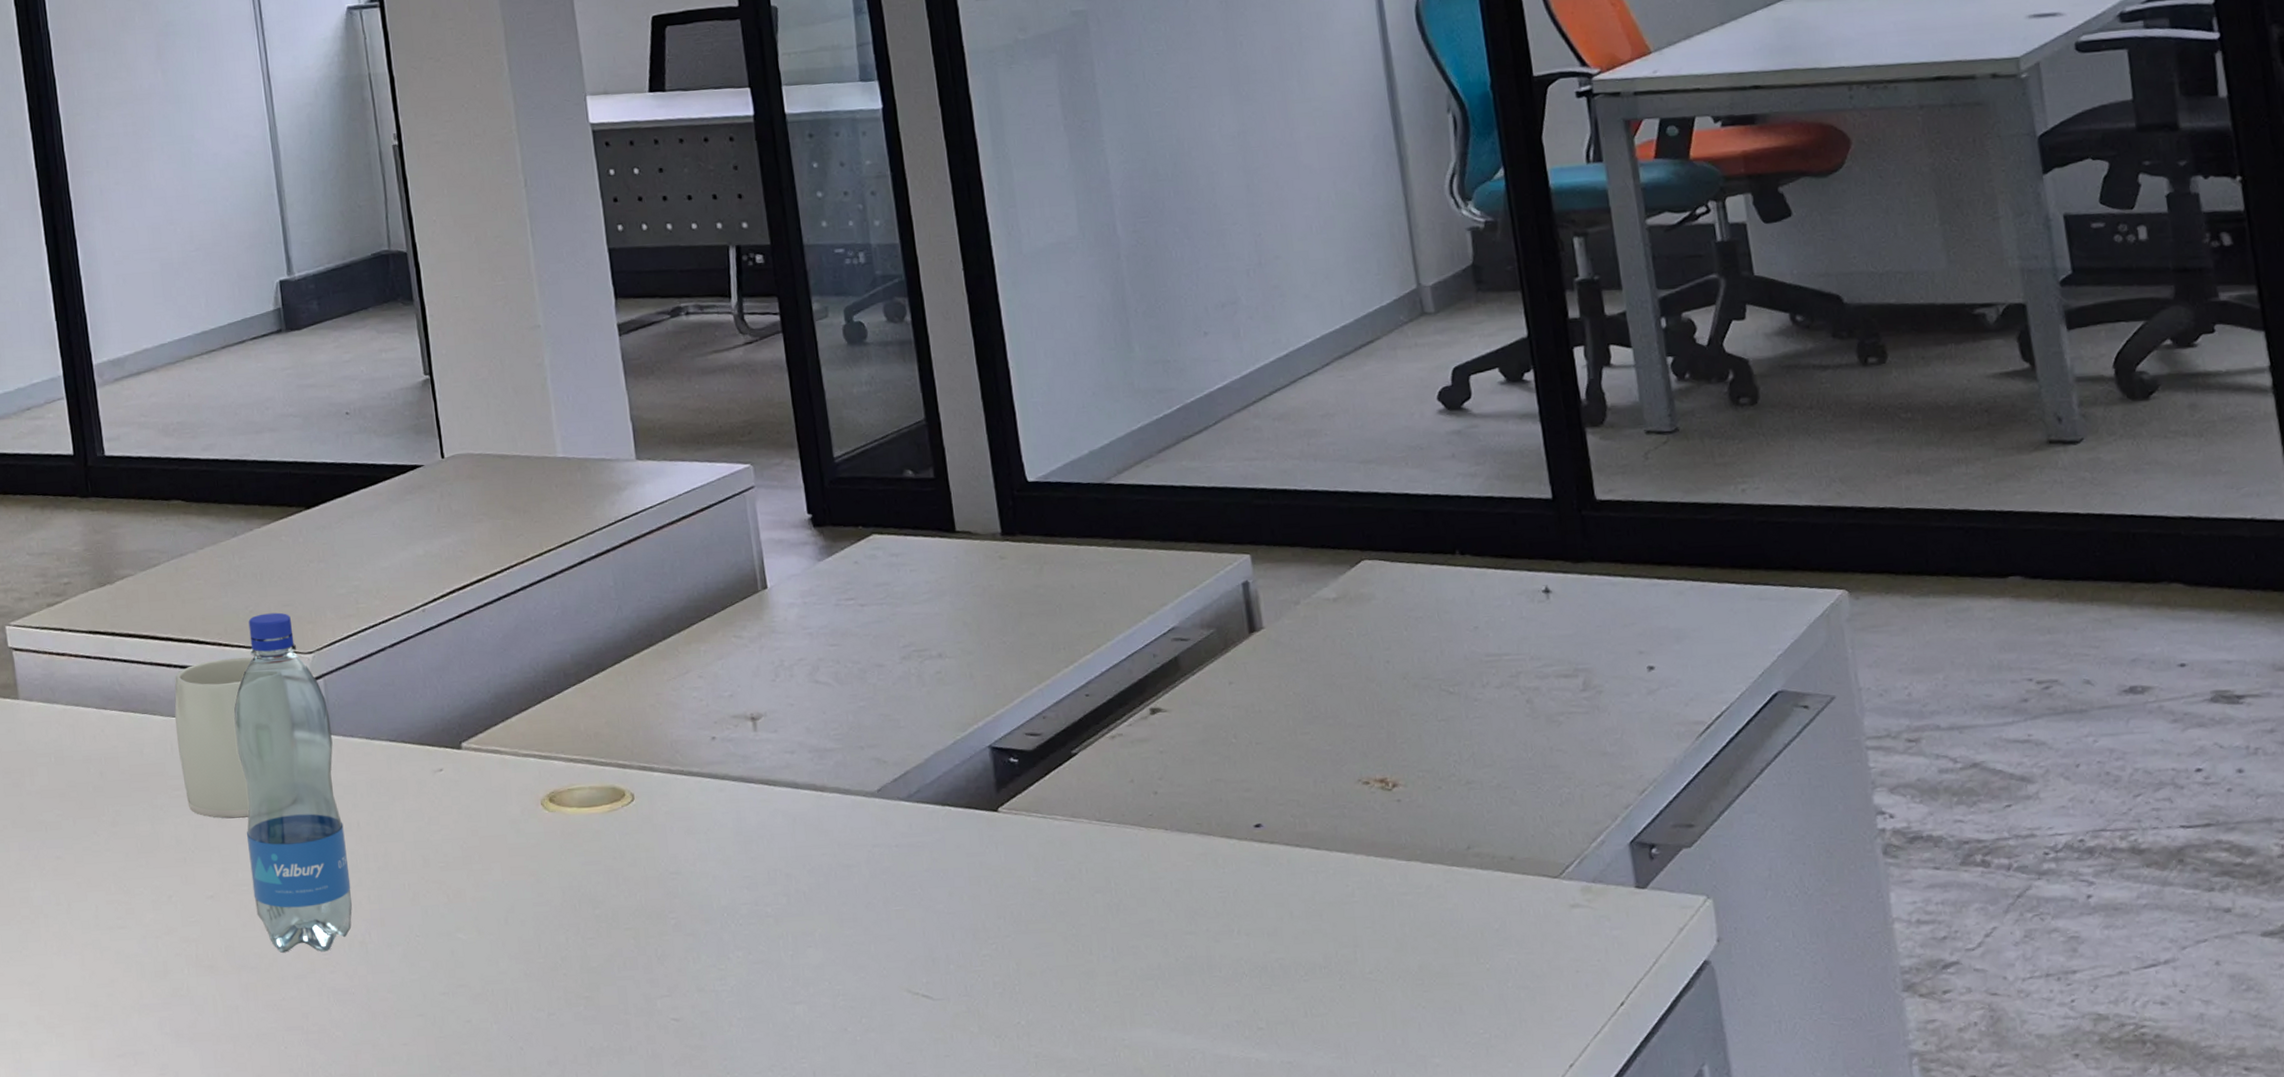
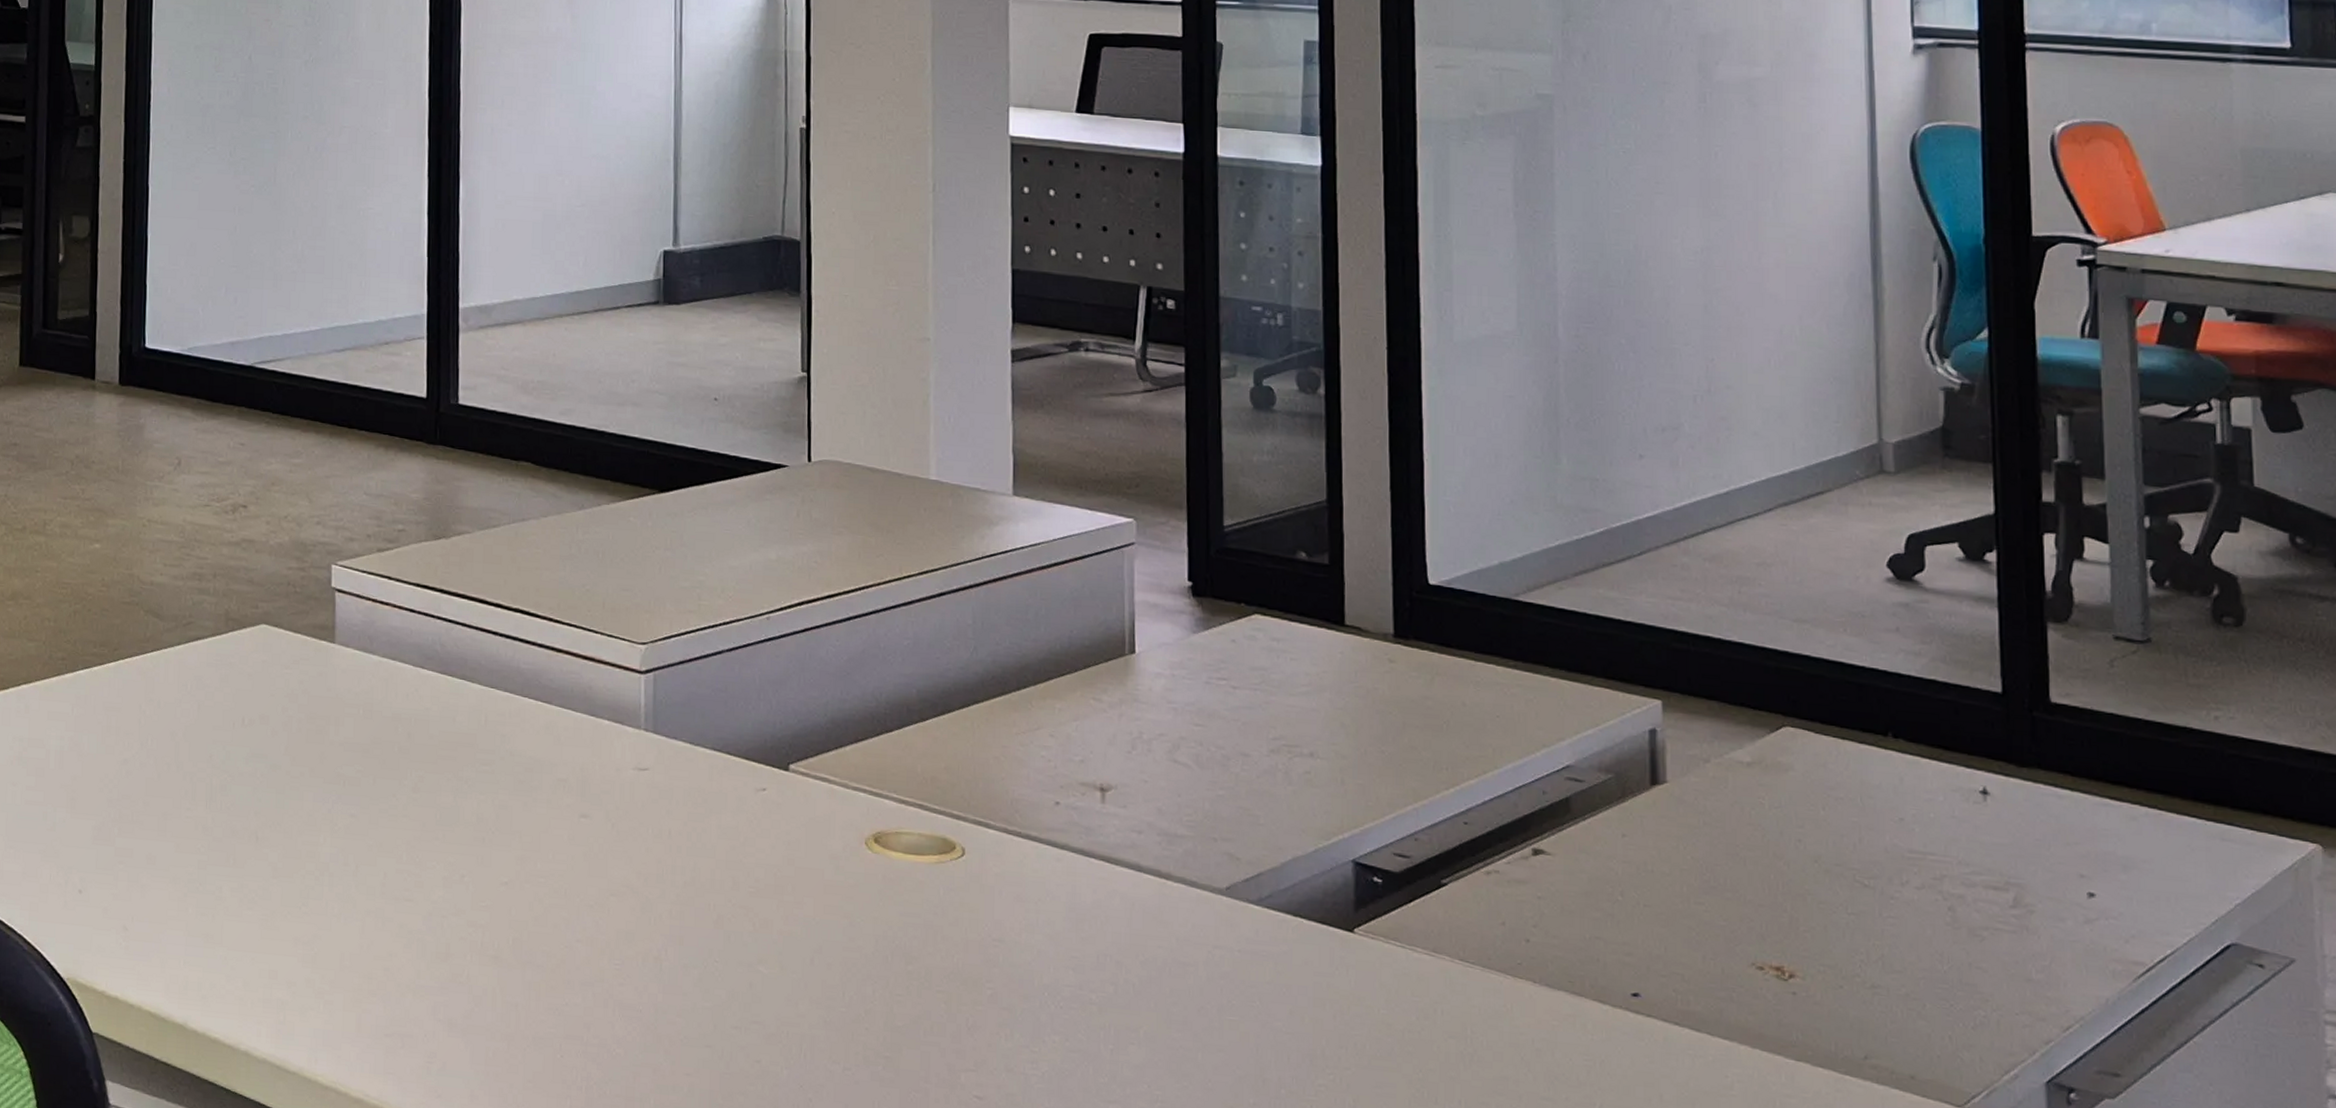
mug: present [174,657,253,819] -> none [492,635,583,806]
bottle: present [233,612,352,953] -> none [550,594,655,962]

